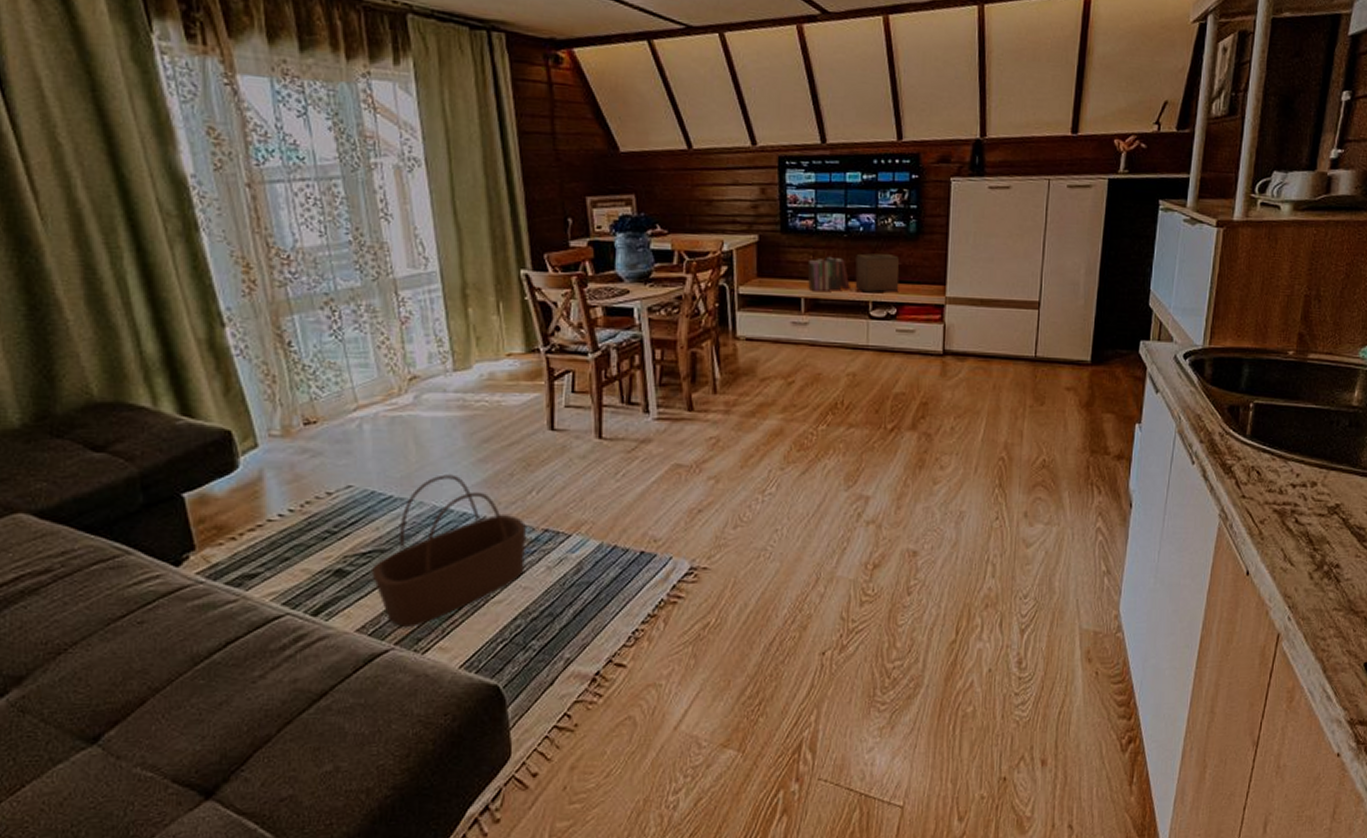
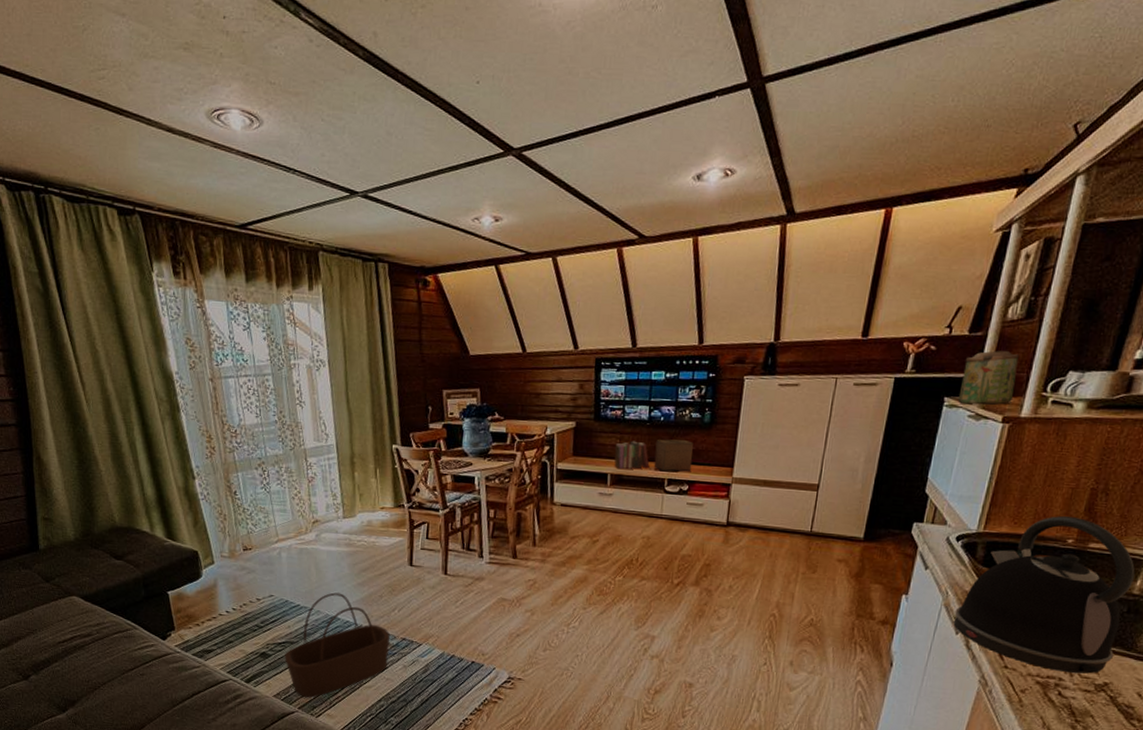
canister: none [1172,148,1226,209] -> present [958,350,1019,406]
kettle: none [1189,325,1352,496] -> present [954,515,1135,674]

